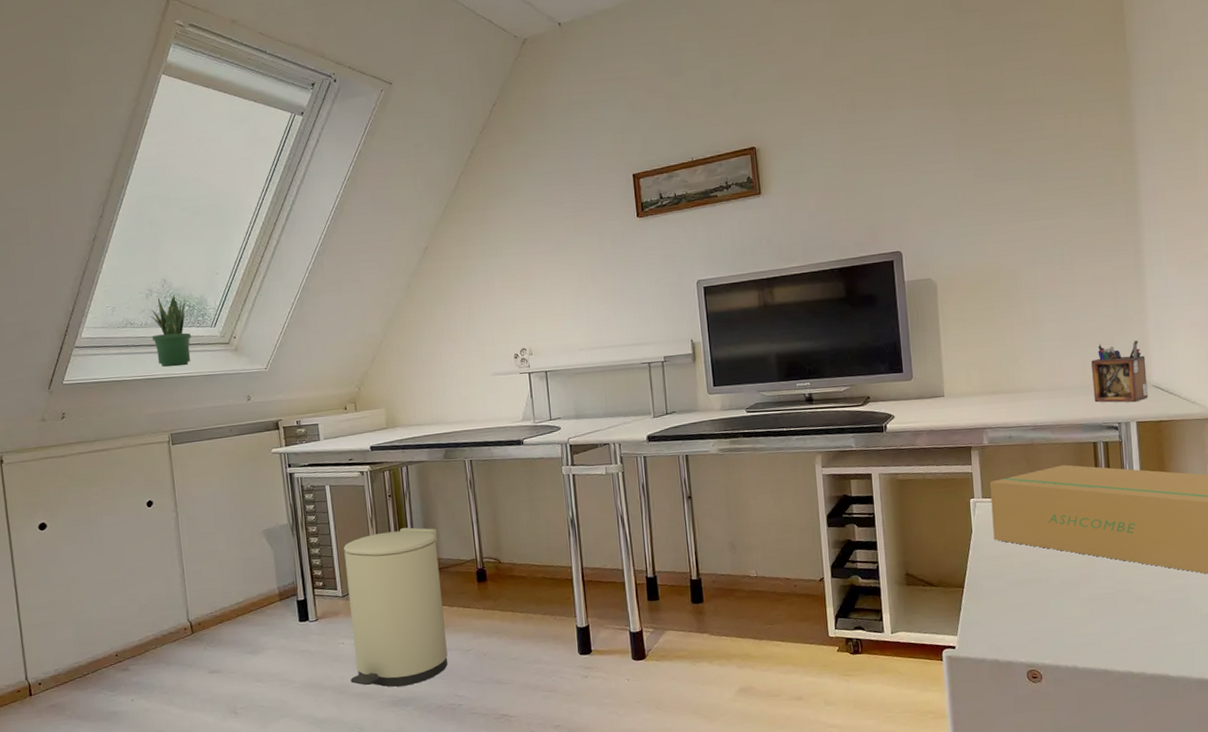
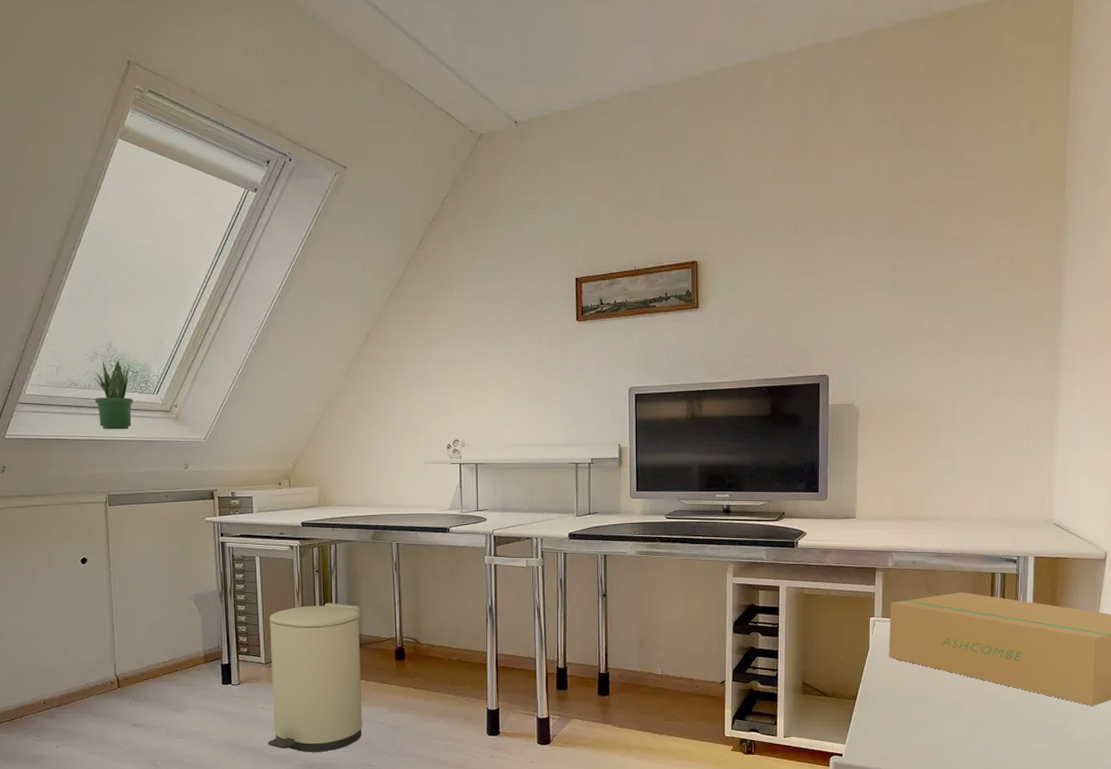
desk organizer: present [1091,340,1148,403] -> none [997,480,1050,538]

